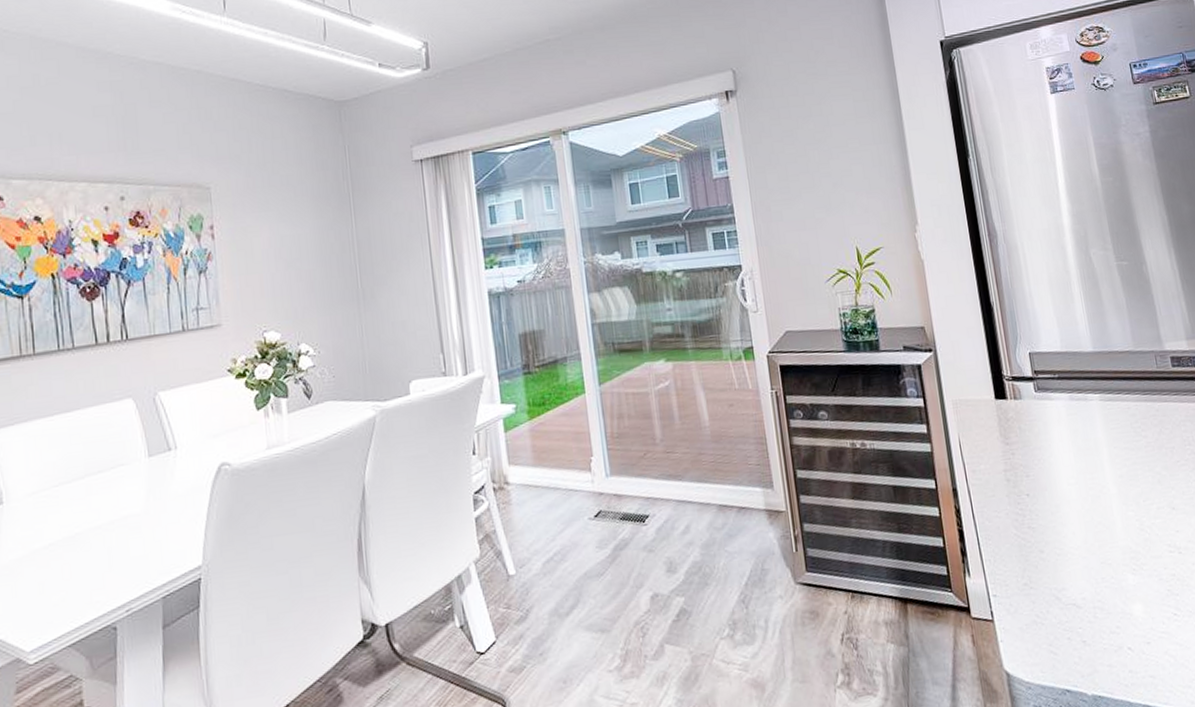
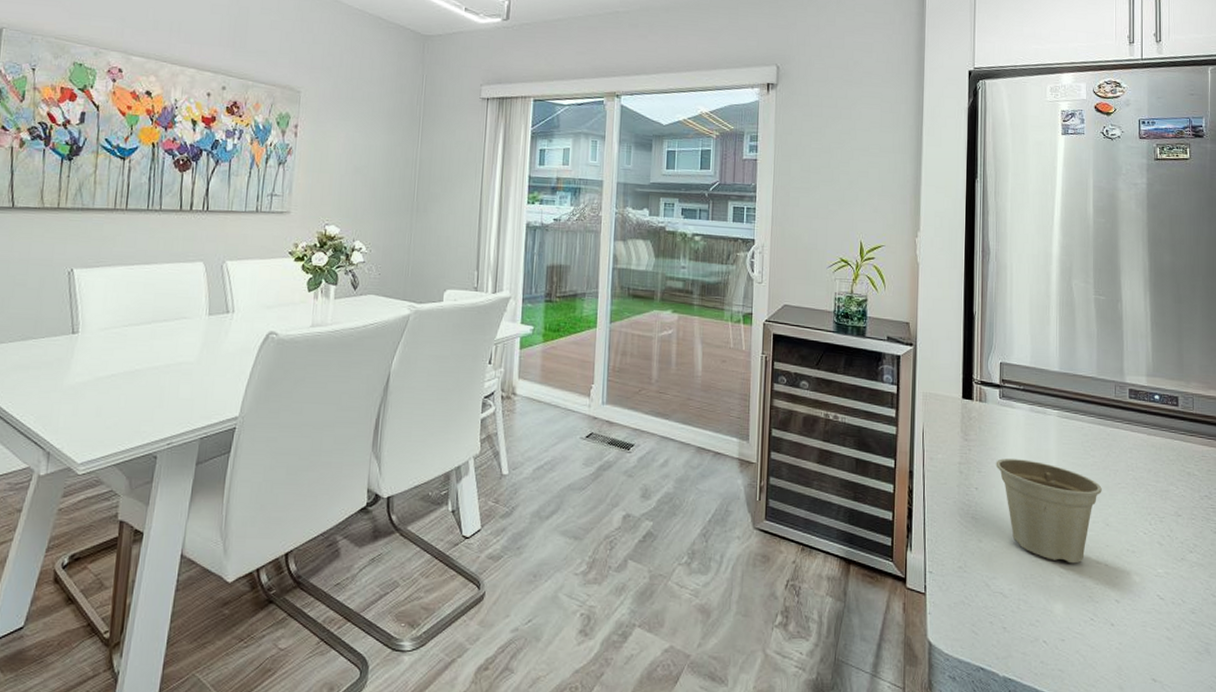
flower pot: none [1043,453,1162,559] -> present [996,458,1102,564]

